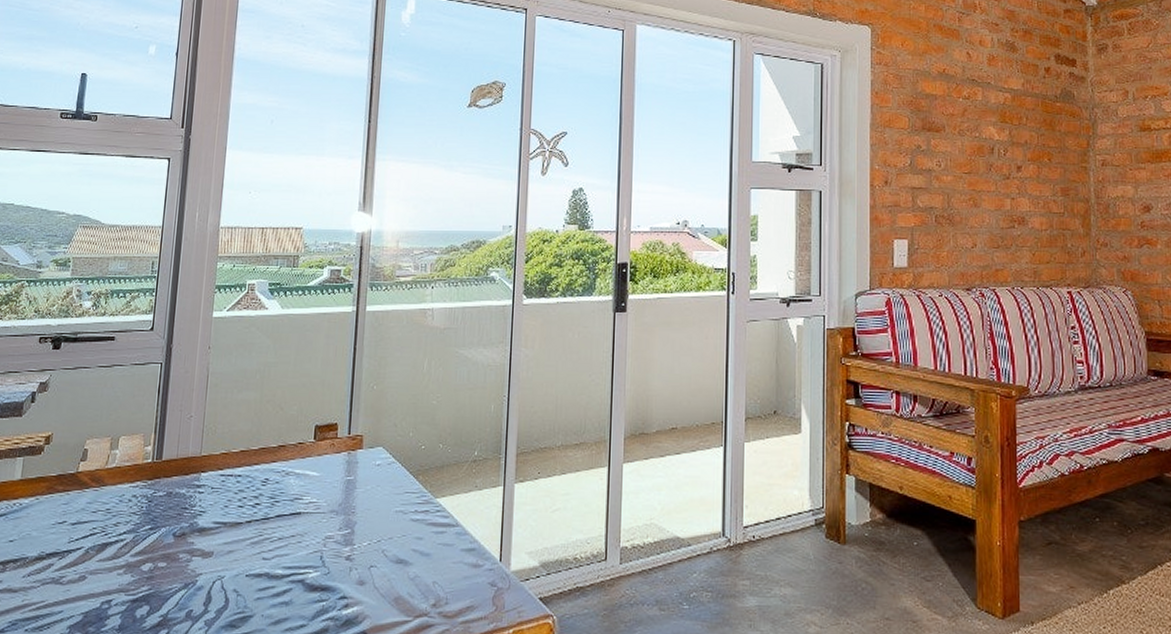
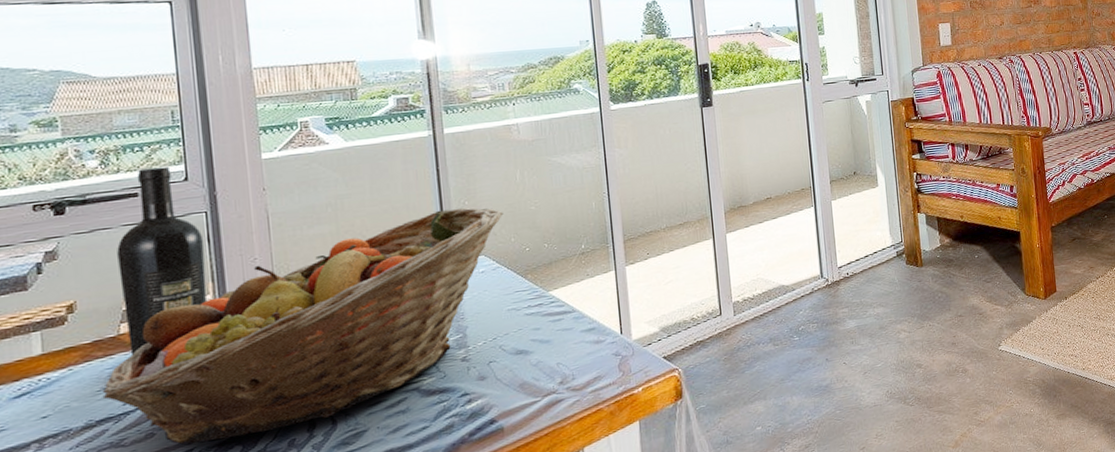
fruit basket: none [55,391,407,597] -> present [102,207,504,444]
wine bottle: none [82,314,156,495] -> present [117,166,208,356]

